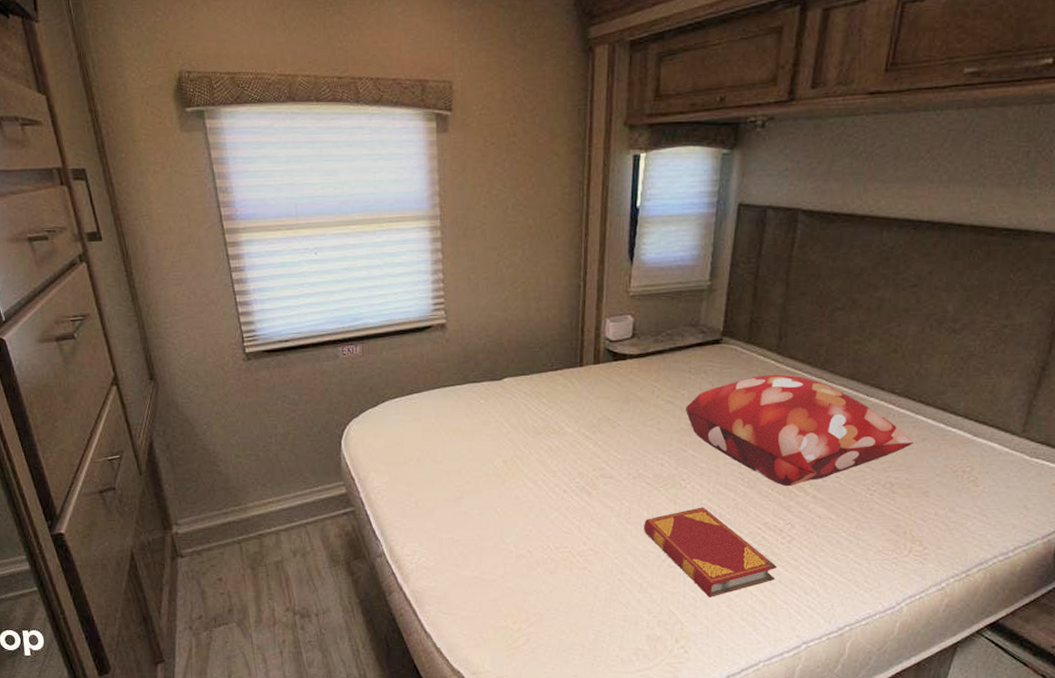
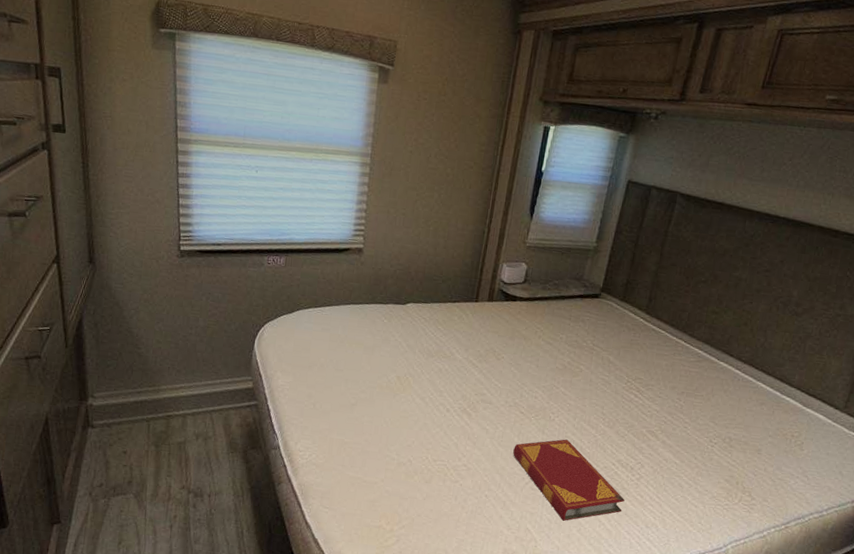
decorative pillow: present [686,374,914,487] -> none [562,330,754,431]

